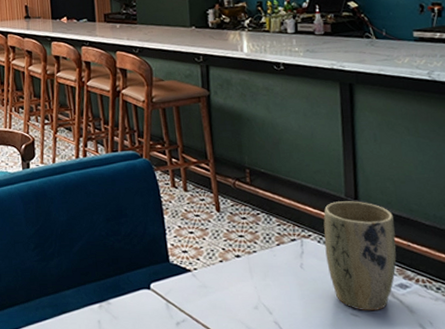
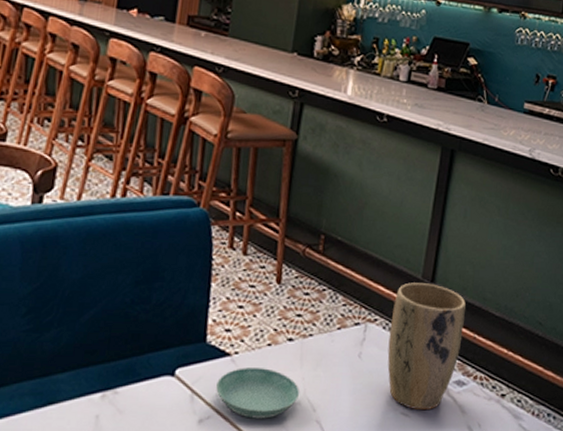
saucer: none [184,280,256,321] -> present [216,368,300,419]

